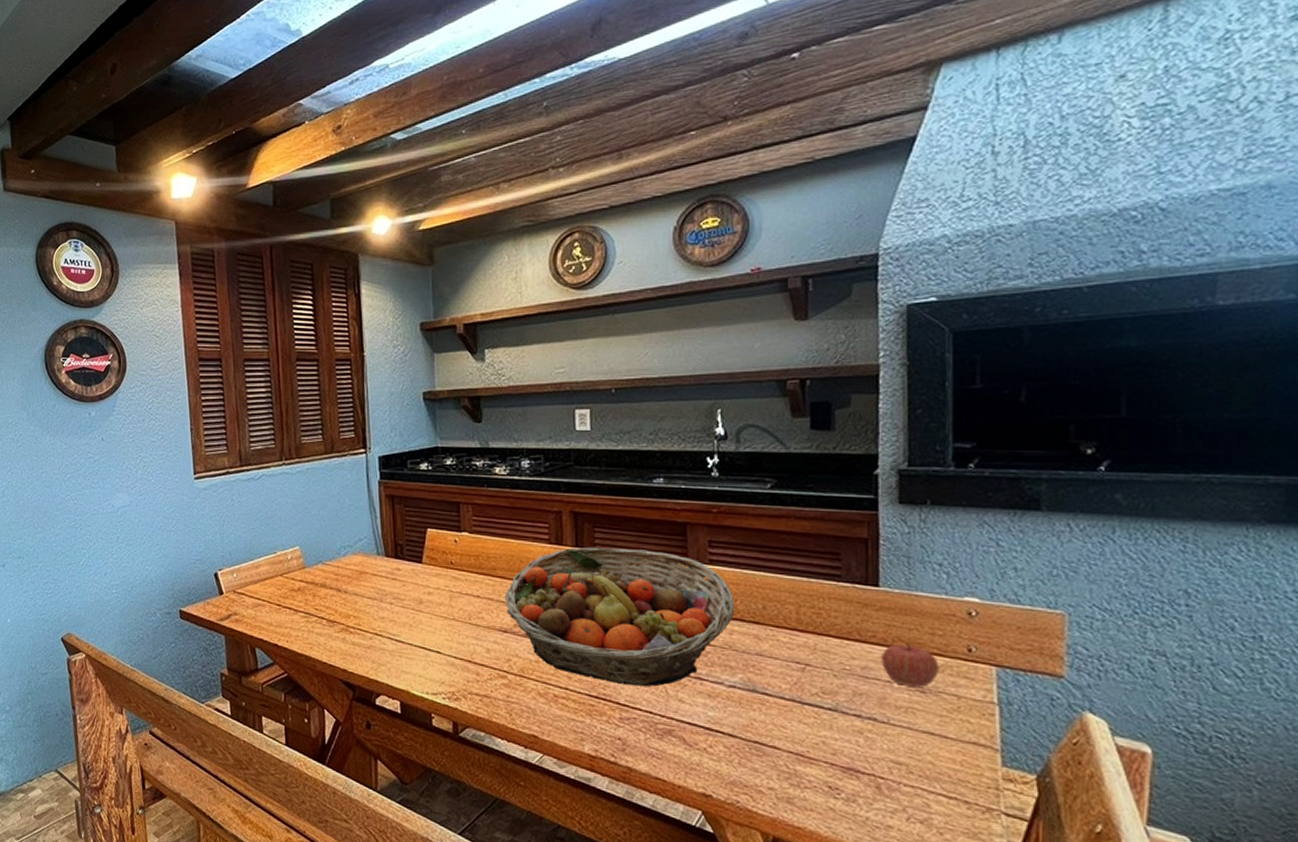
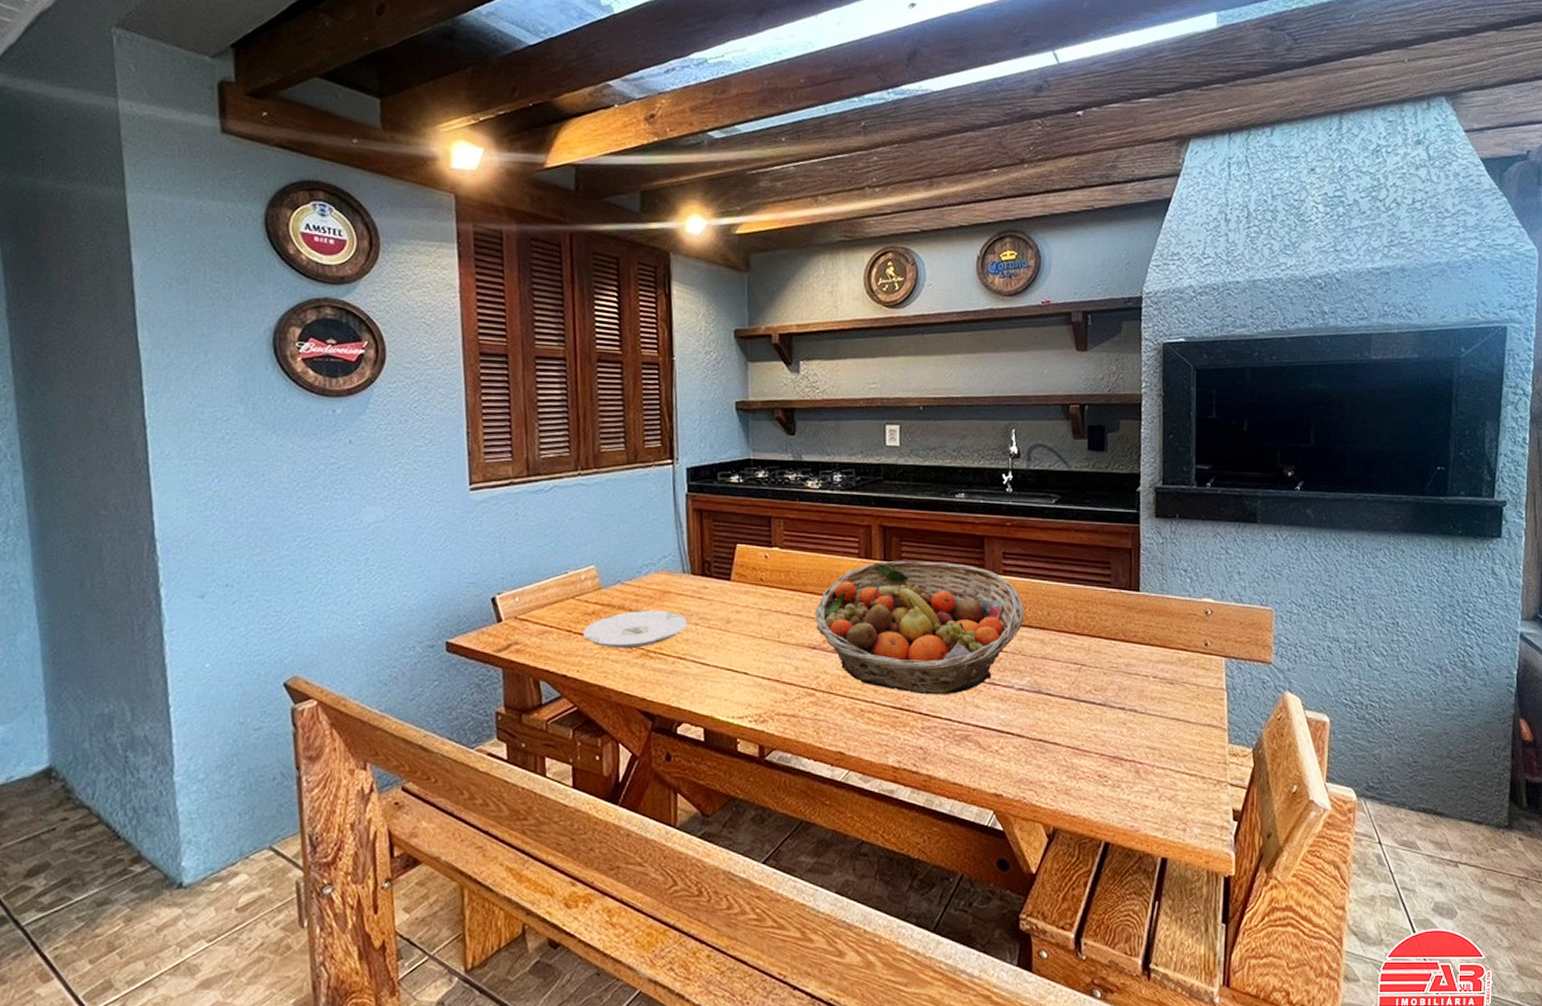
plate: none [291,588,382,624] -> present [583,610,687,649]
apple: present [881,643,939,687] -> none [1141,641,1184,679]

